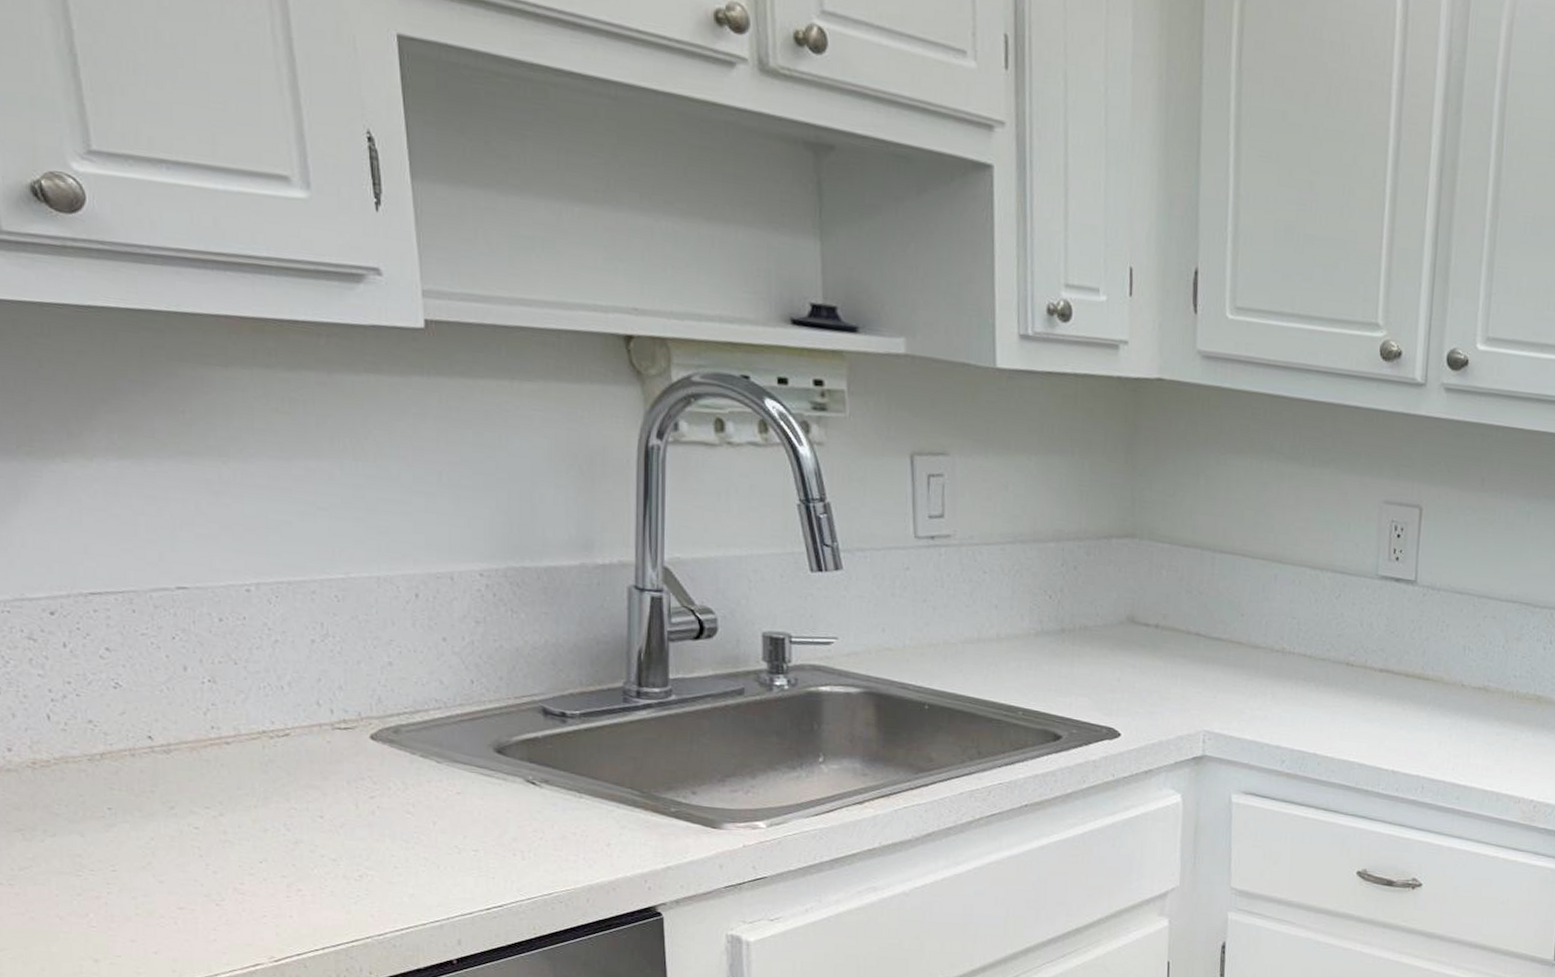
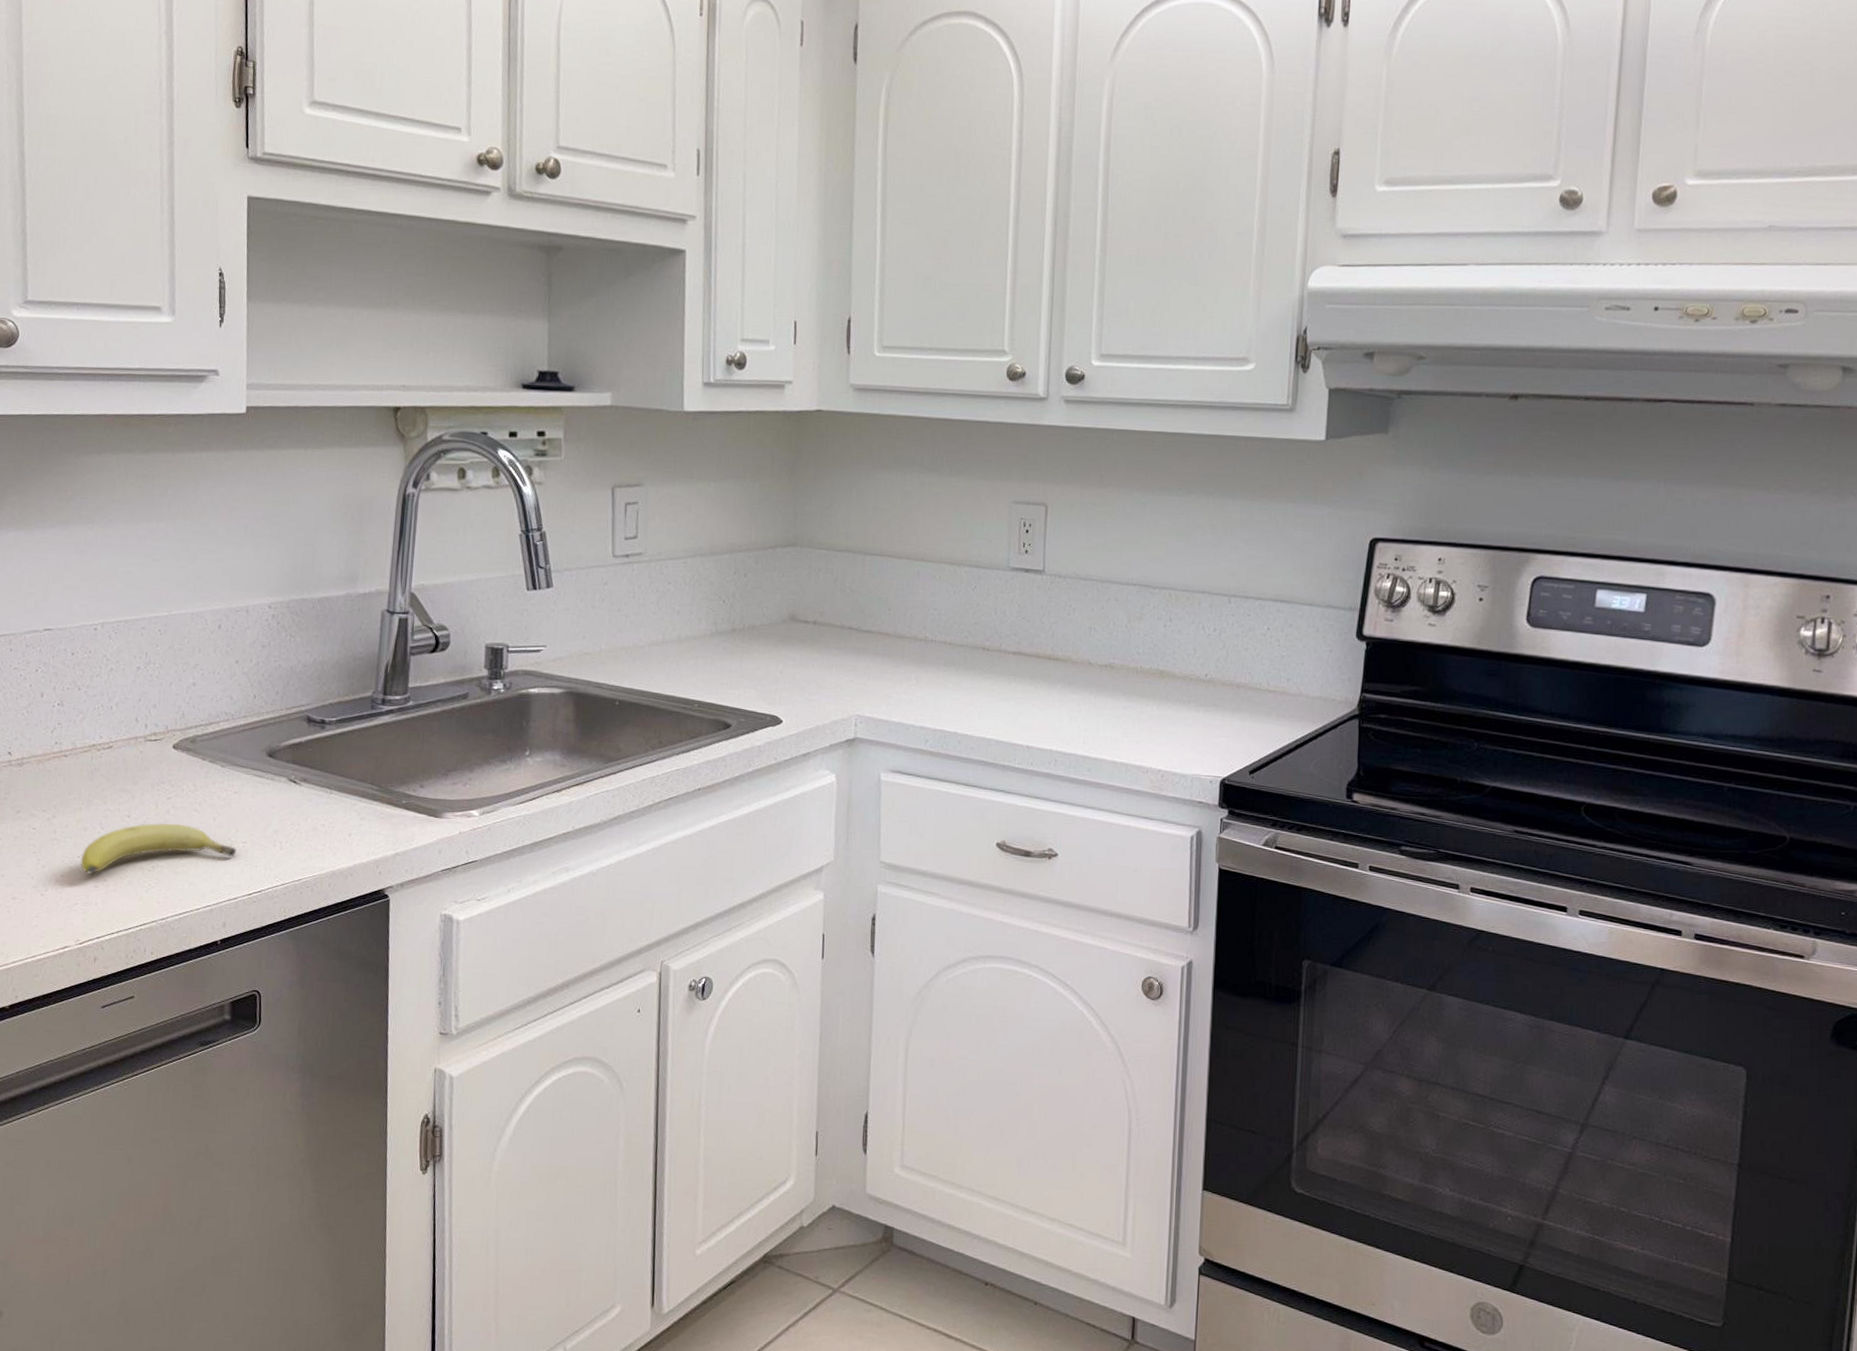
fruit: none [264,825,466,884] -> present [80,822,237,875]

